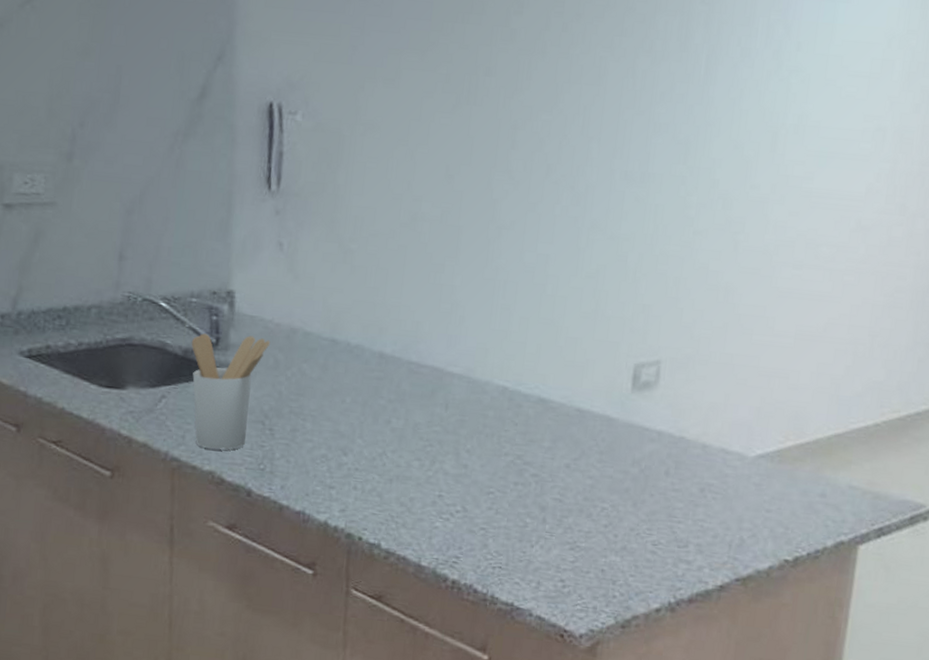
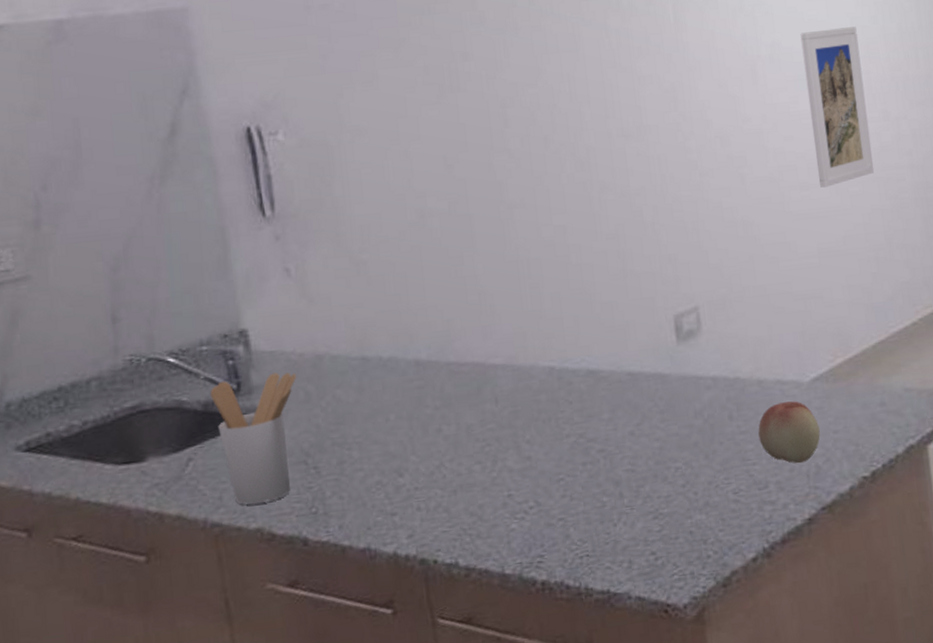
fruit: none [690,470,753,533] -> present [758,401,820,464]
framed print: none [814,108,895,271] -> present [800,26,875,188]

